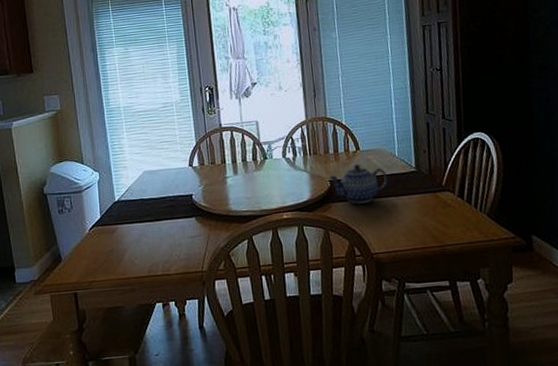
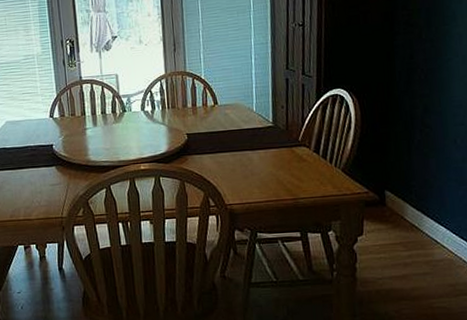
teapot: present [329,164,389,204] -> none [186,118,245,157]

